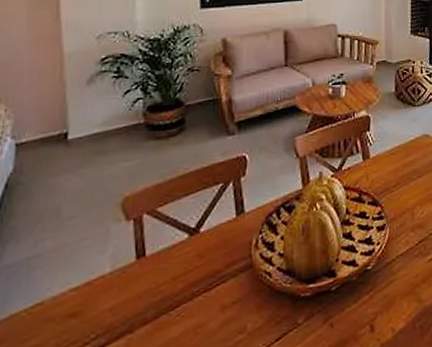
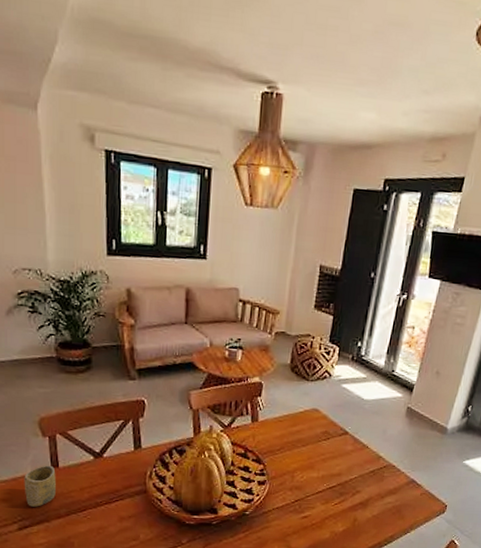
cup: none [100,255,142,317] -> present [24,465,56,507]

